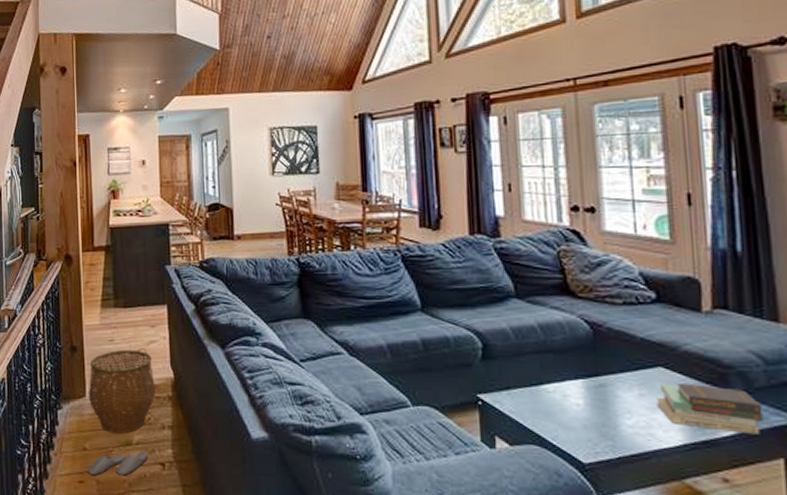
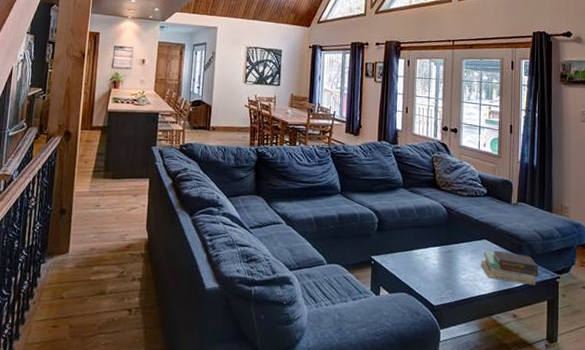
slippers: present [87,451,148,476] -> none [61,299,118,321]
basket: present [88,348,156,434] -> none [71,213,132,285]

